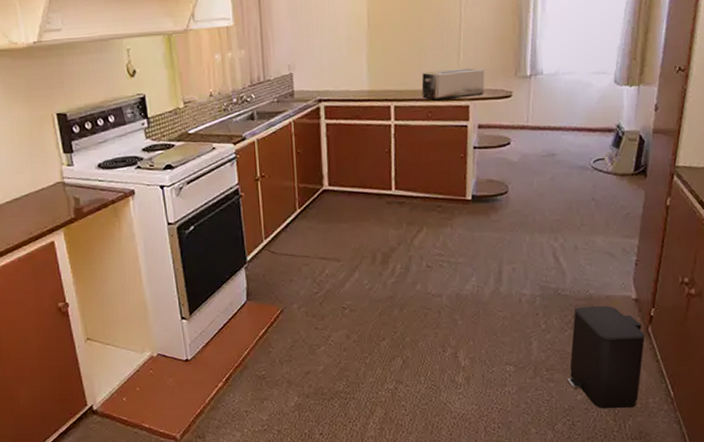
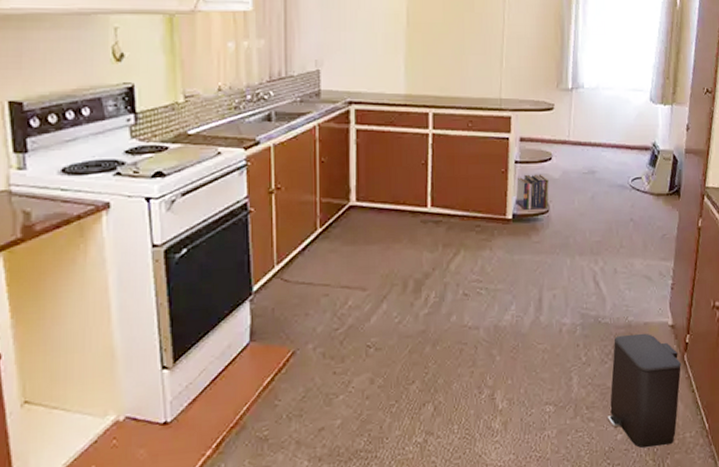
toaster: present [421,68,485,101] -> none [462,77,528,109]
books: none [475,158,508,191] -> present [516,174,549,210]

